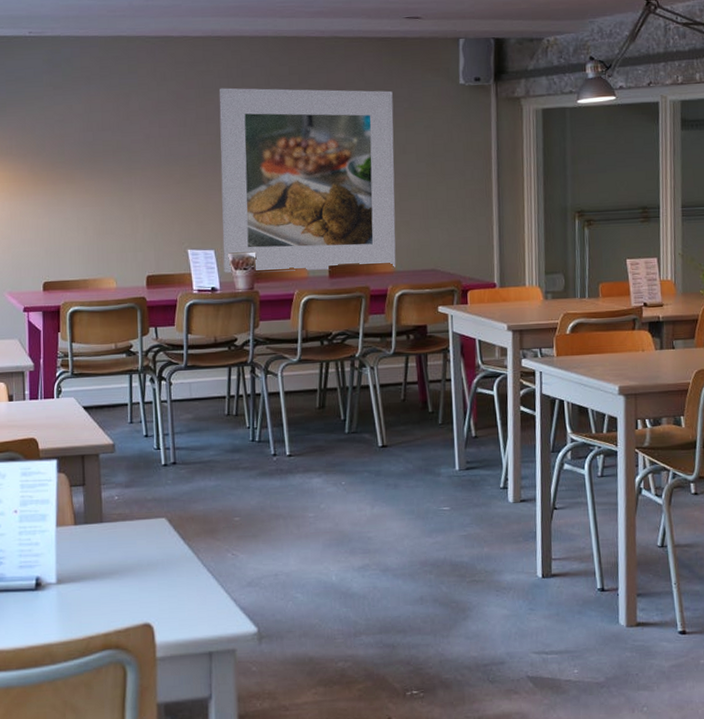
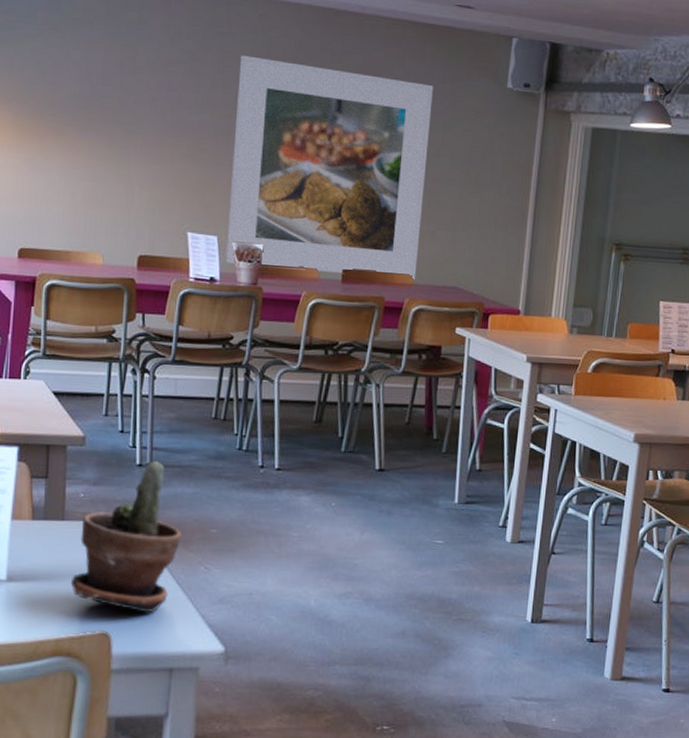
potted plant: none [113,460,208,602] -> present [70,461,182,613]

